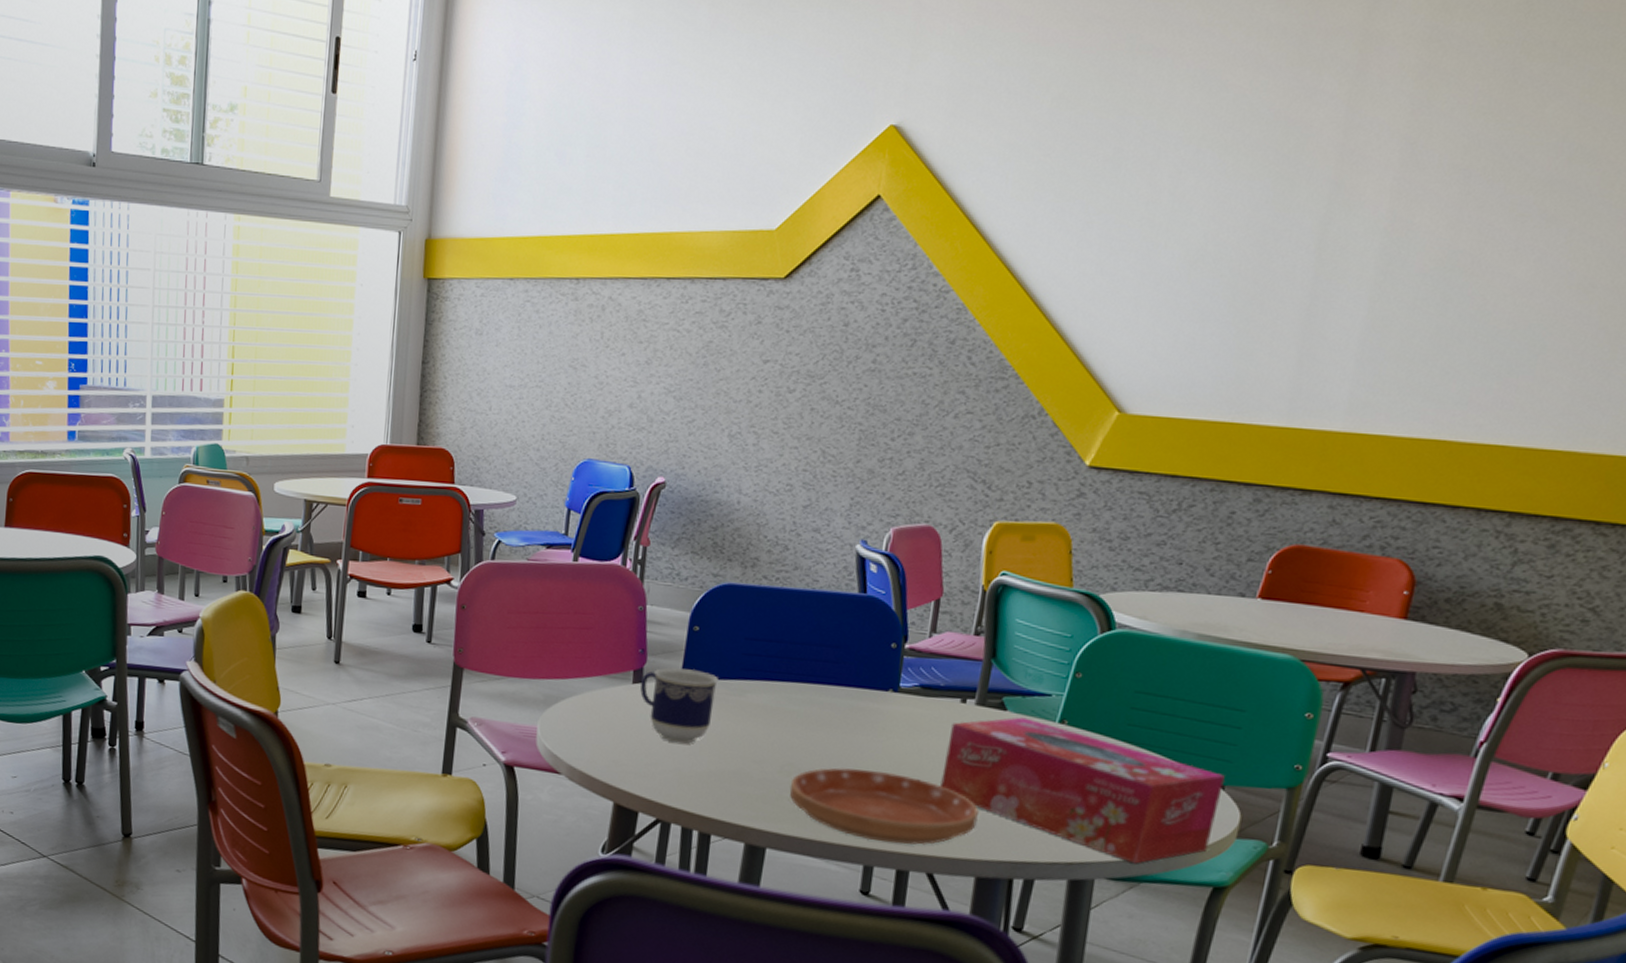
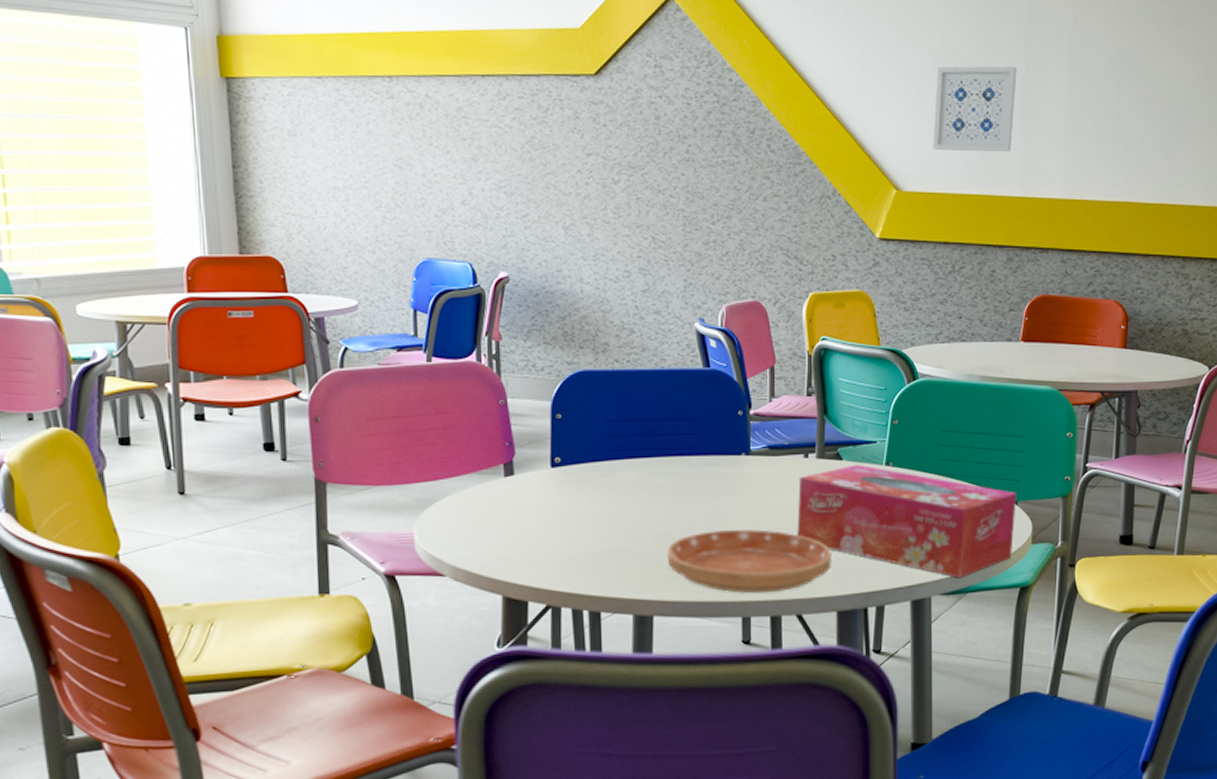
cup: present [640,667,718,744] -> none [511,456,587,529]
wall art: none [1173,271,1301,373] -> present [933,66,1017,152]

